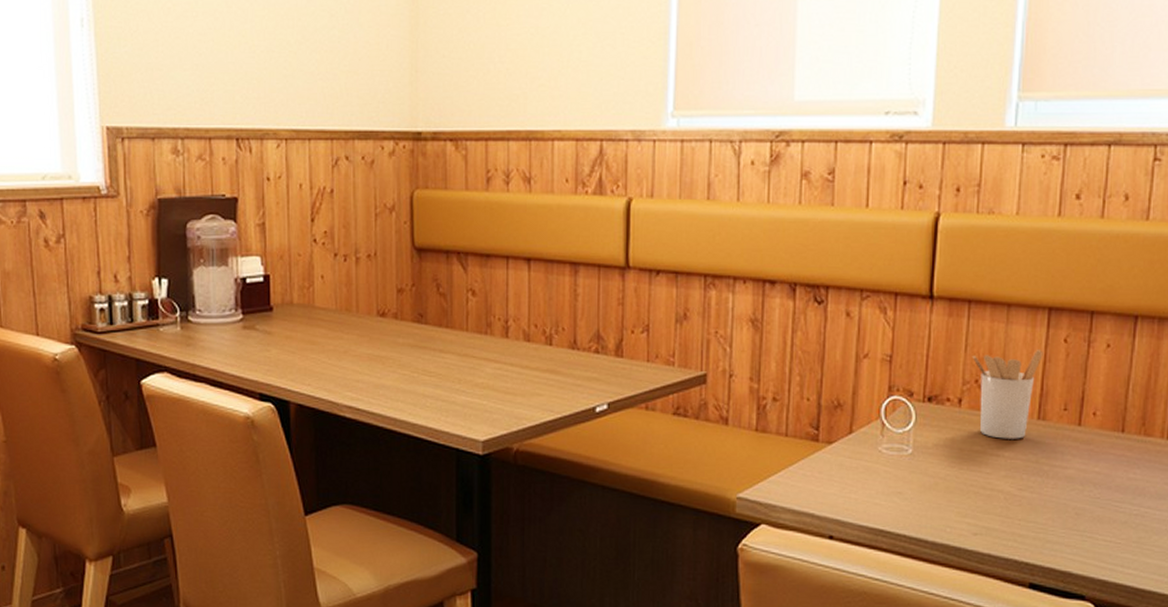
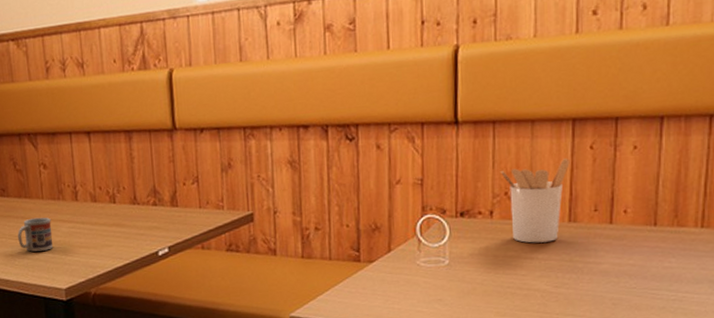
cup: none [433,352,474,393] -> present [17,217,53,252]

